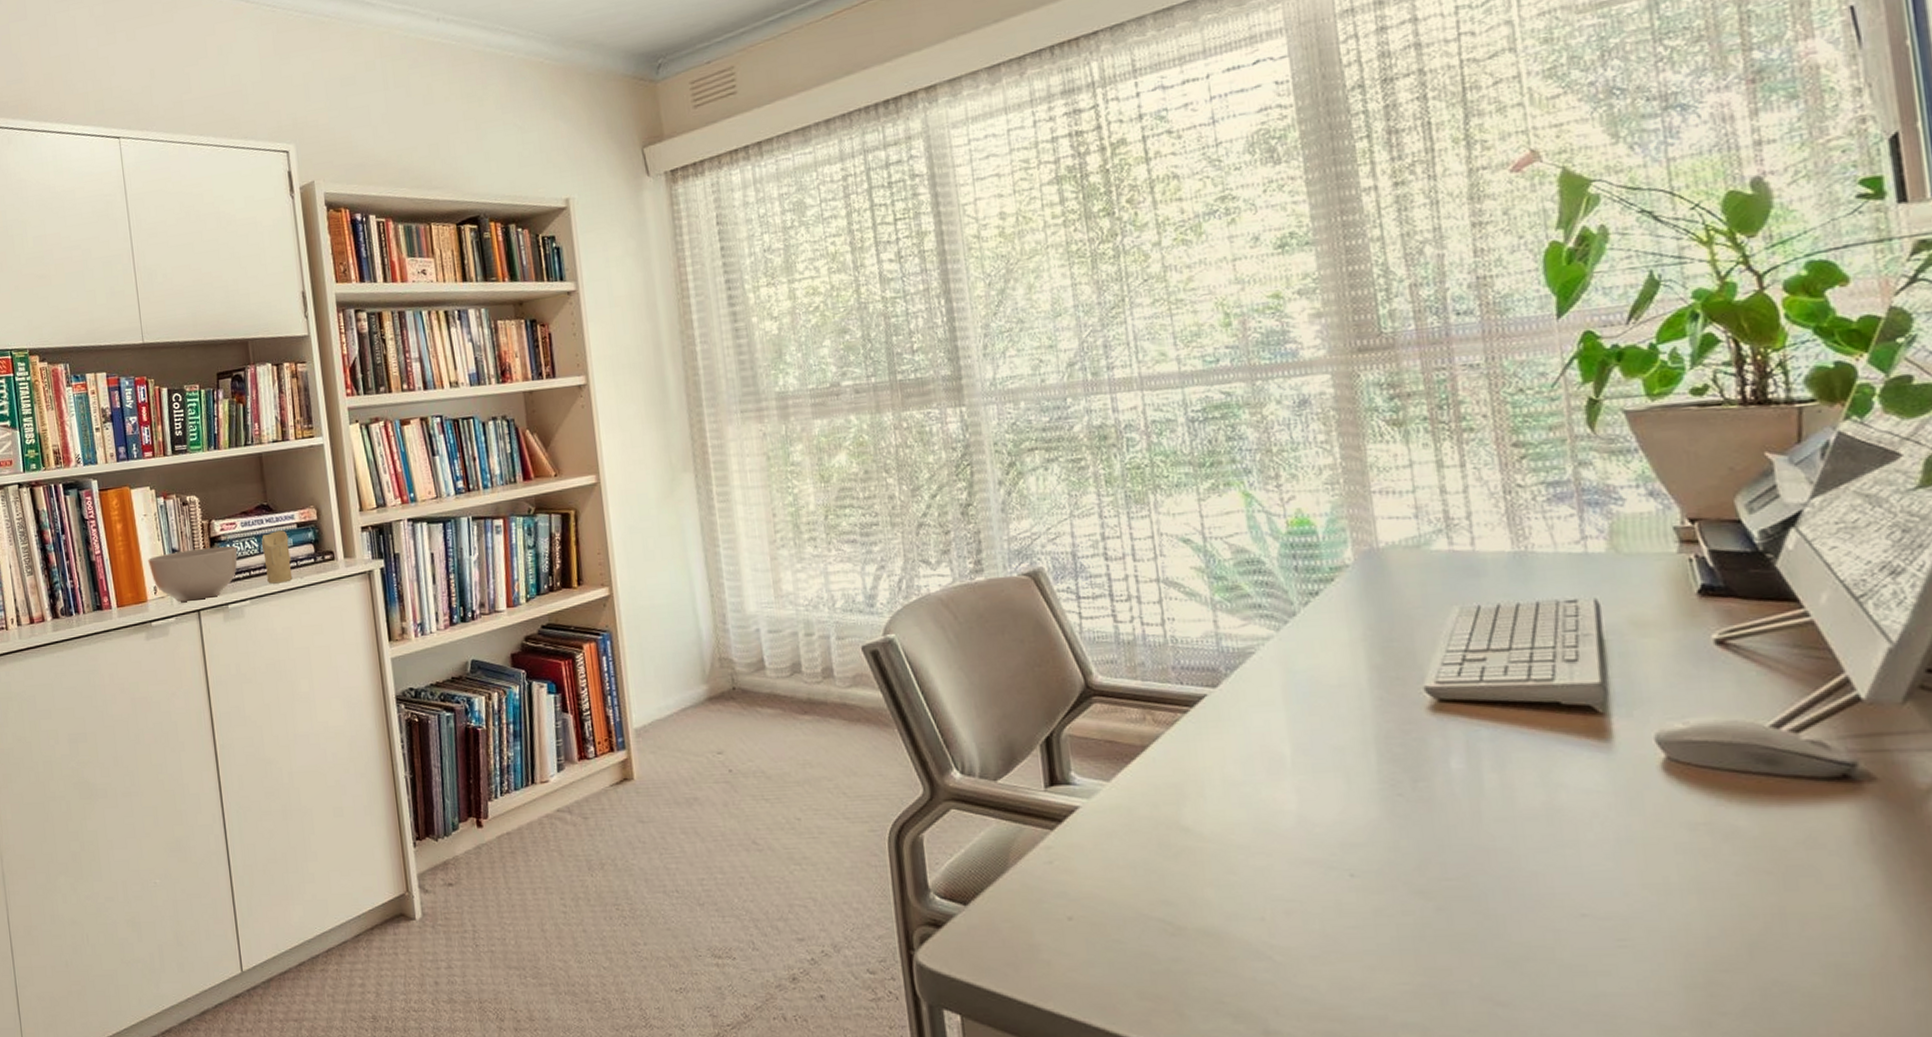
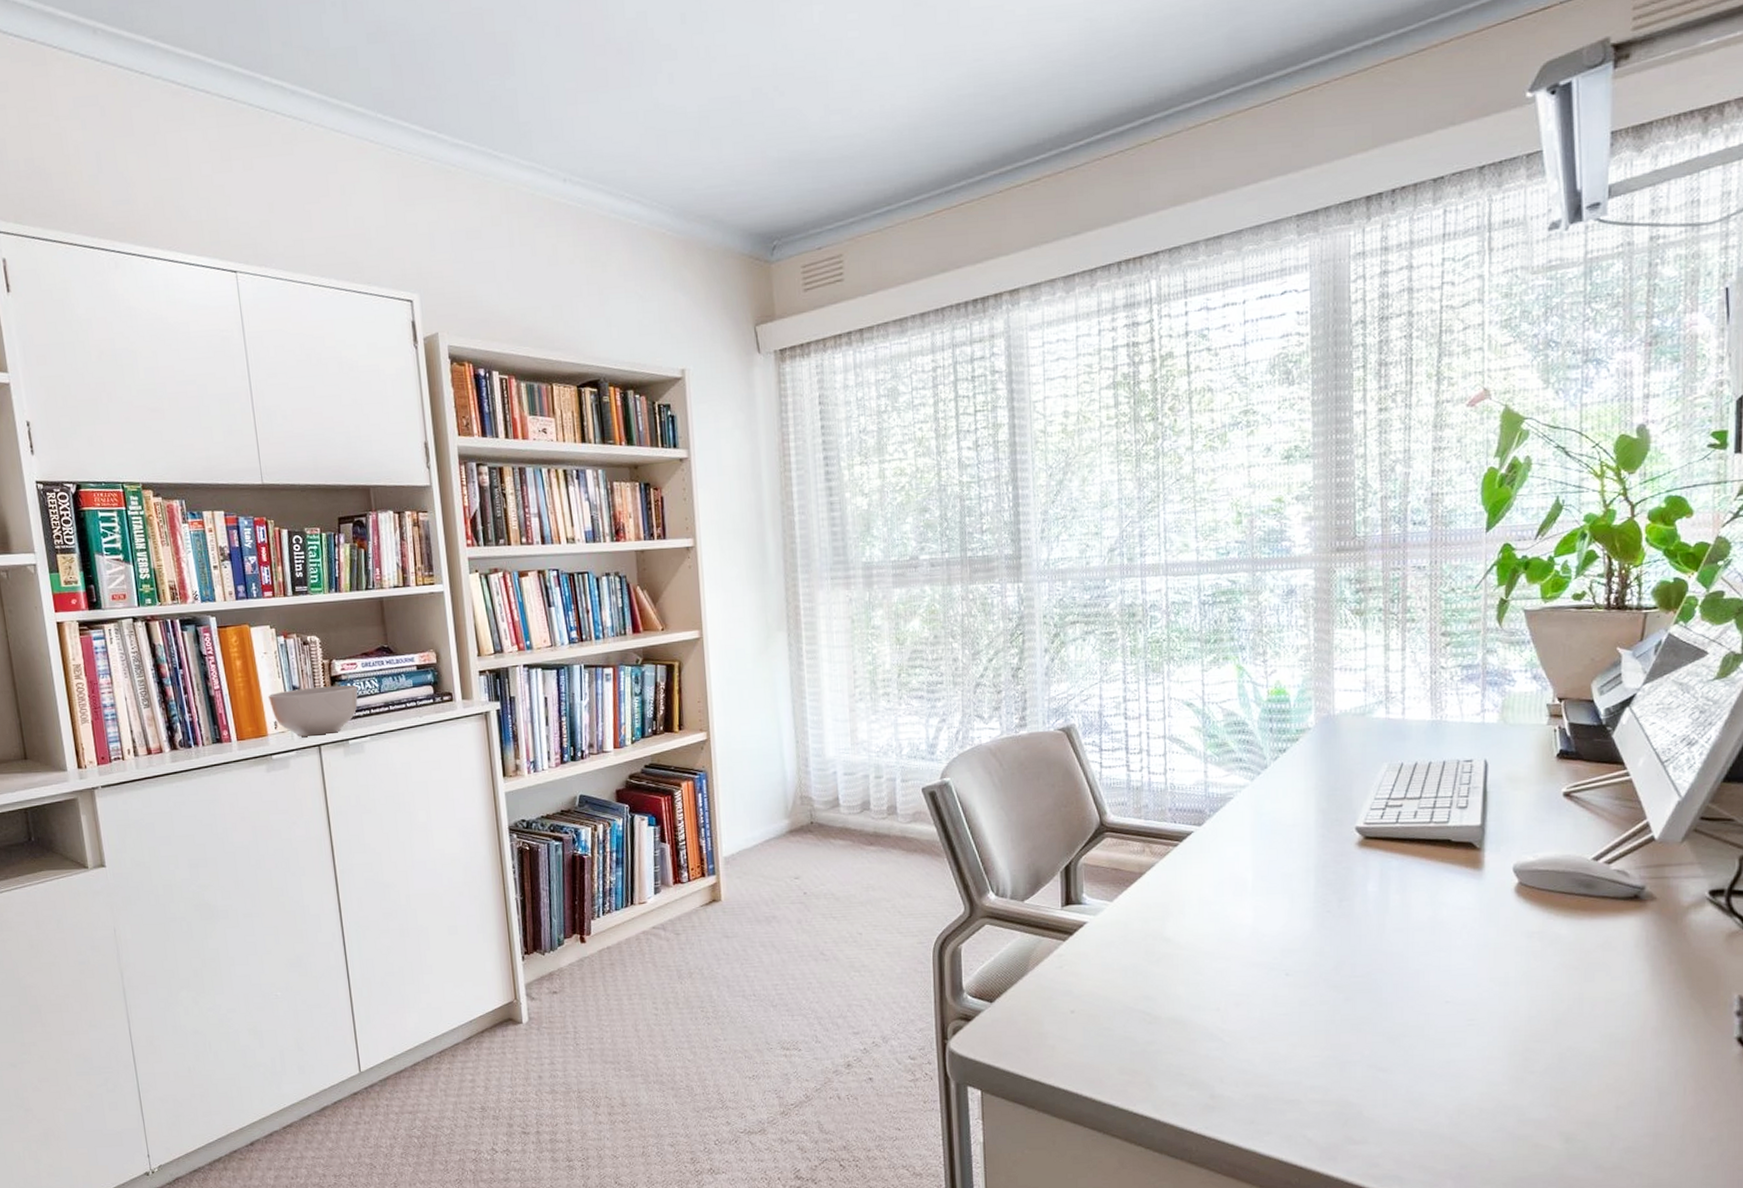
candle: present [261,530,293,584] -> none [382,672,412,722]

